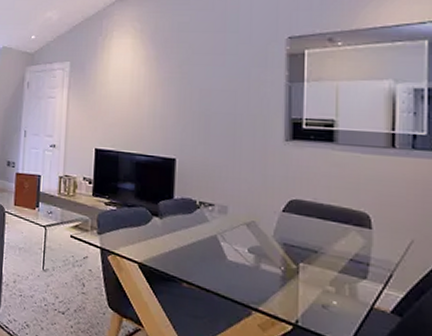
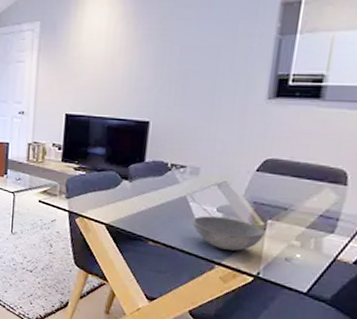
bowl: none [225,256,297,296] -> present [193,215,264,251]

